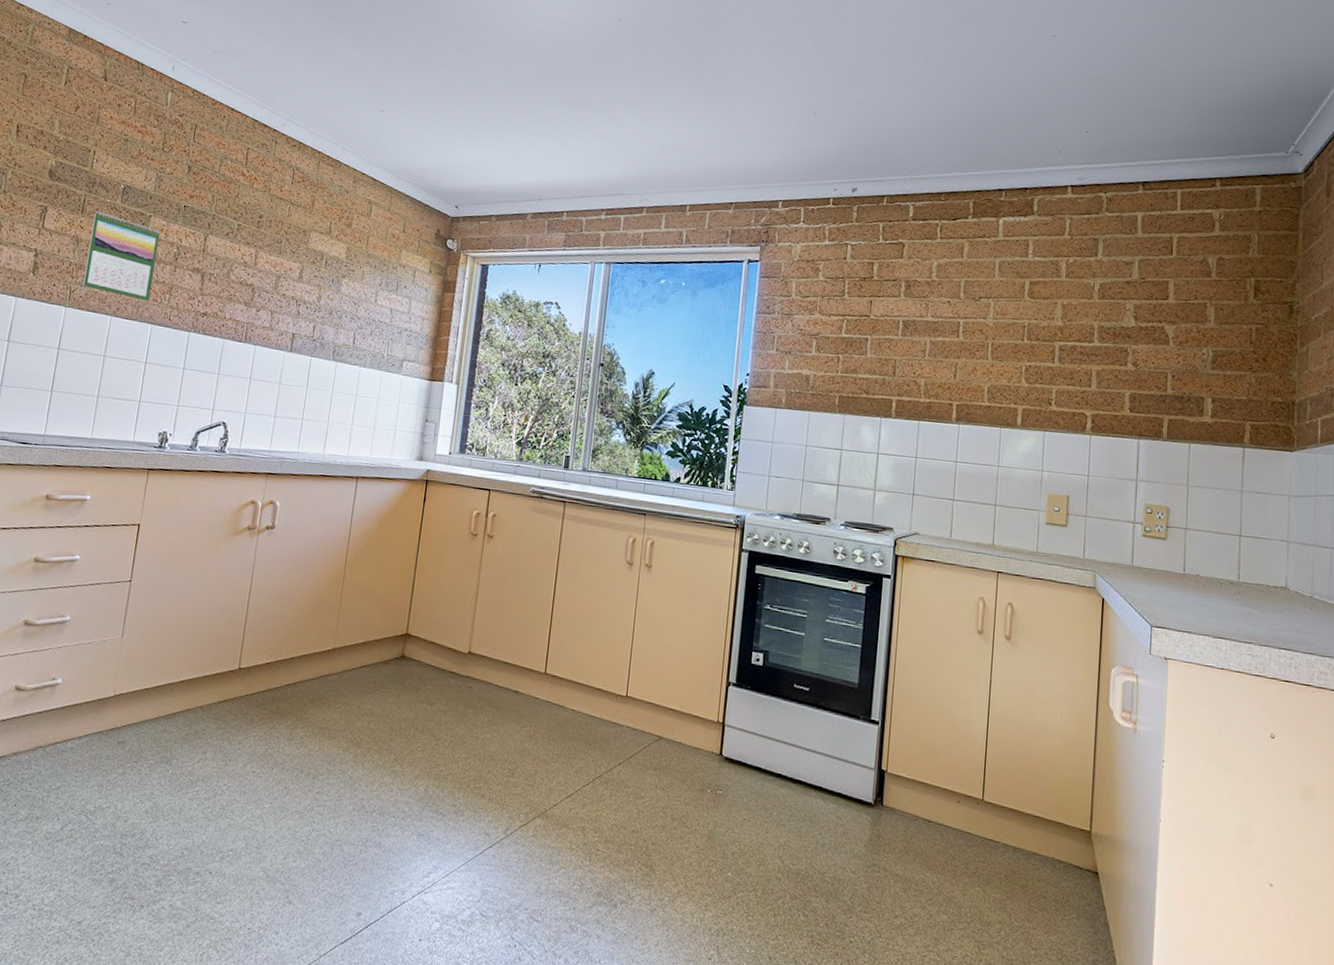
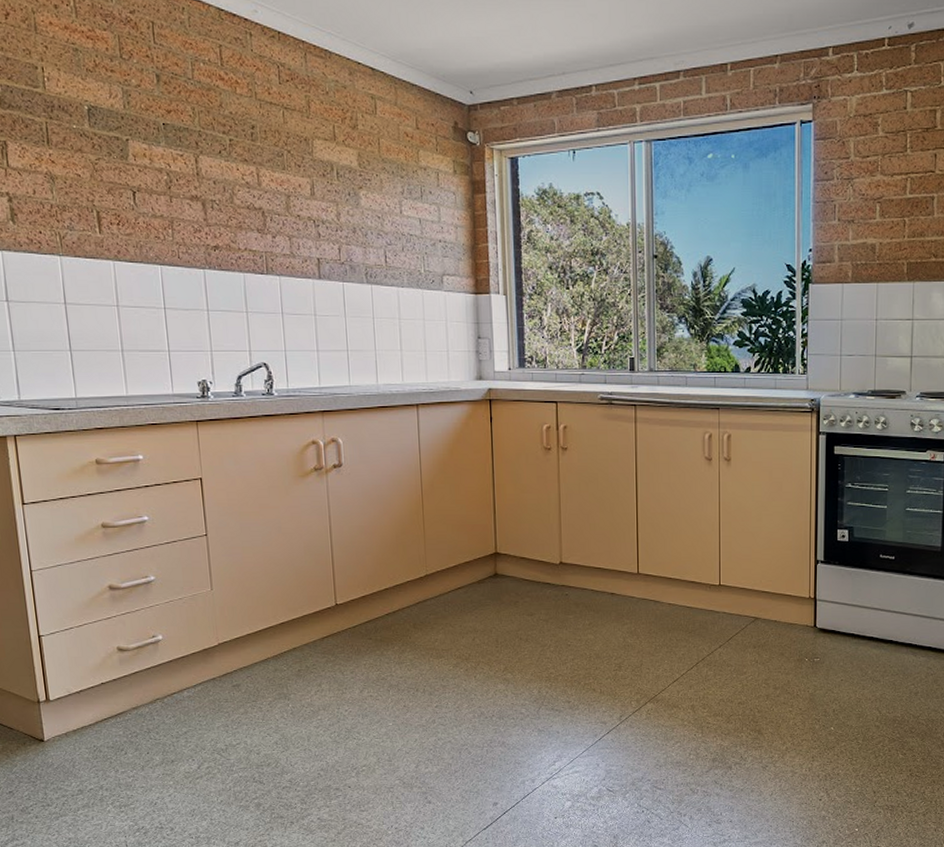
calendar: present [82,211,161,301] -> none [63,141,152,239]

